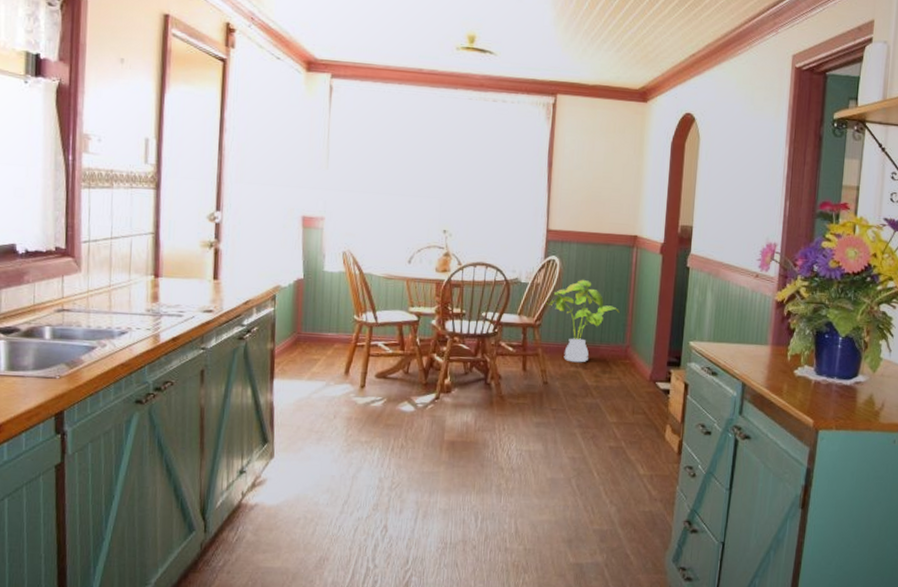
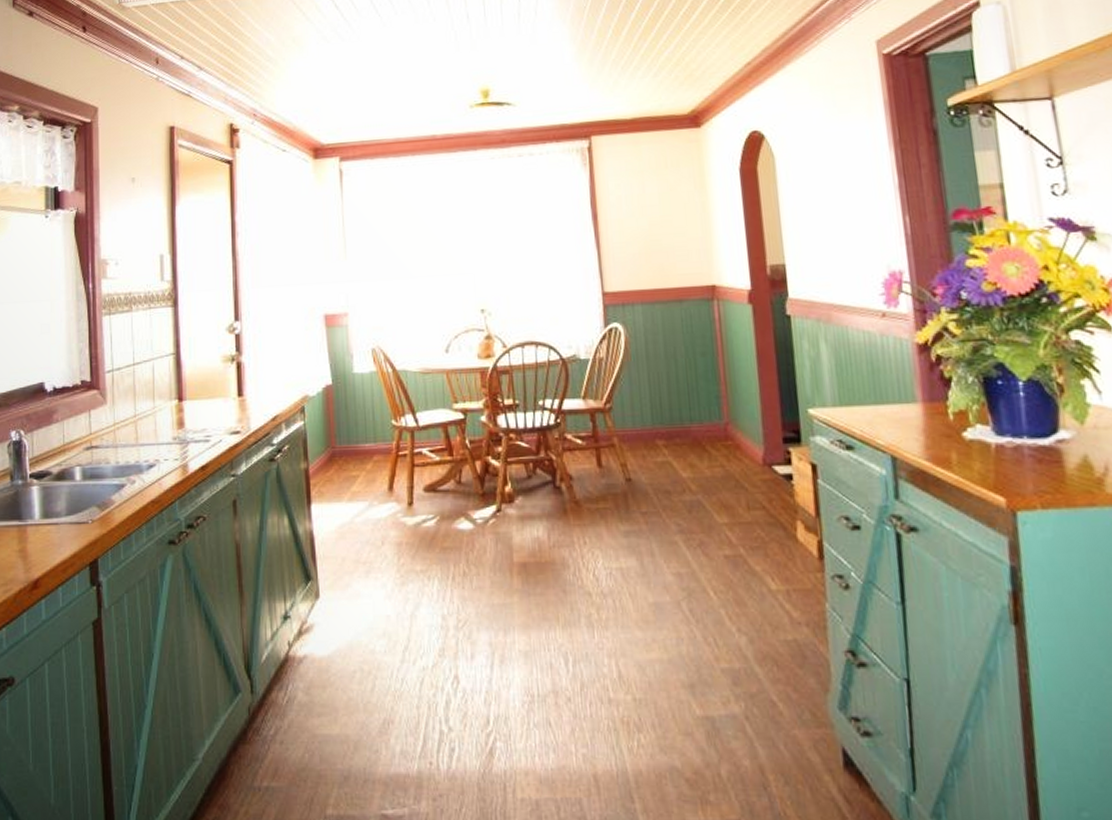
house plant: present [546,279,620,363] -> none [615,346,709,451]

